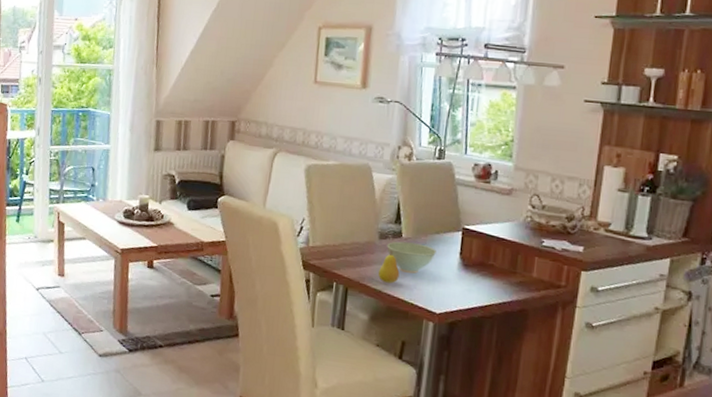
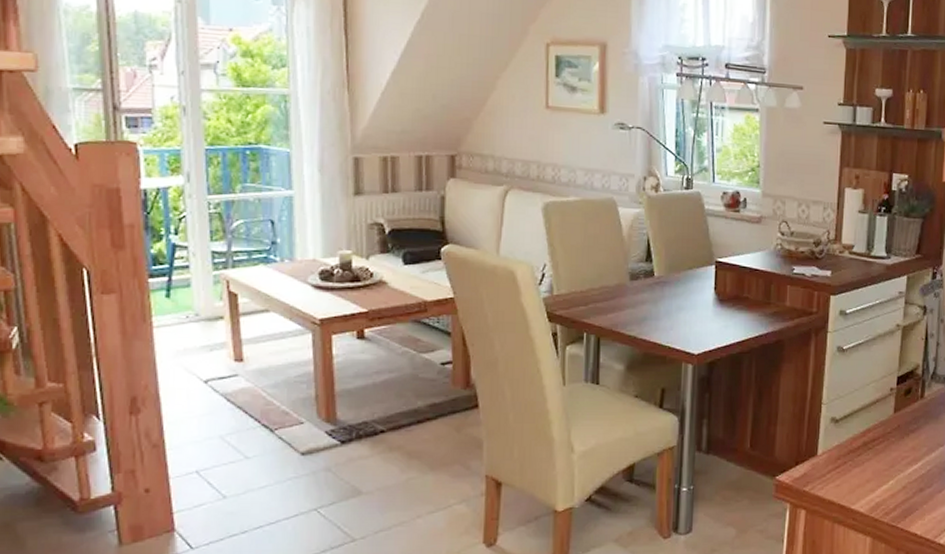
fruit: present [377,250,400,284] -> none [631,292,654,327]
bowl: present [387,241,436,274] -> none [639,281,691,316]

